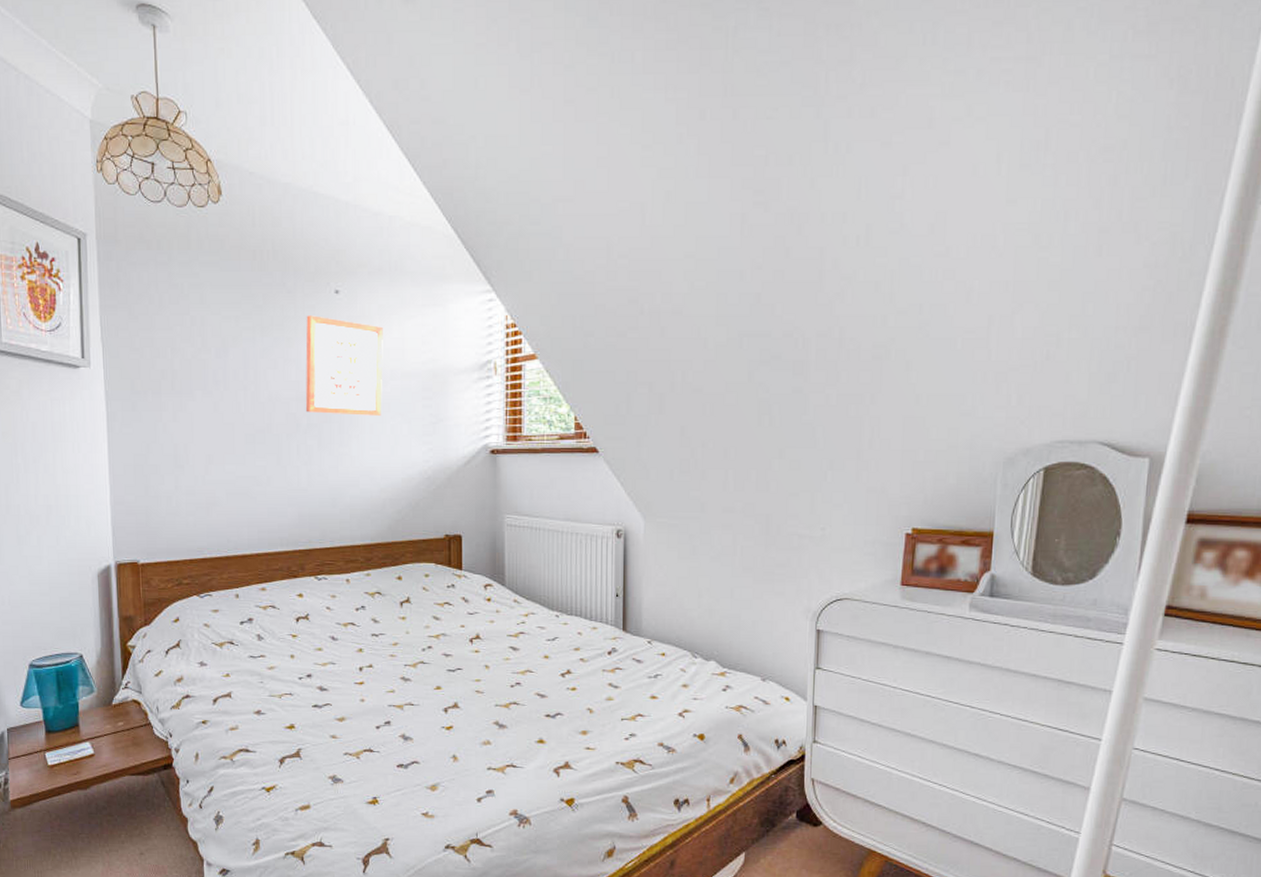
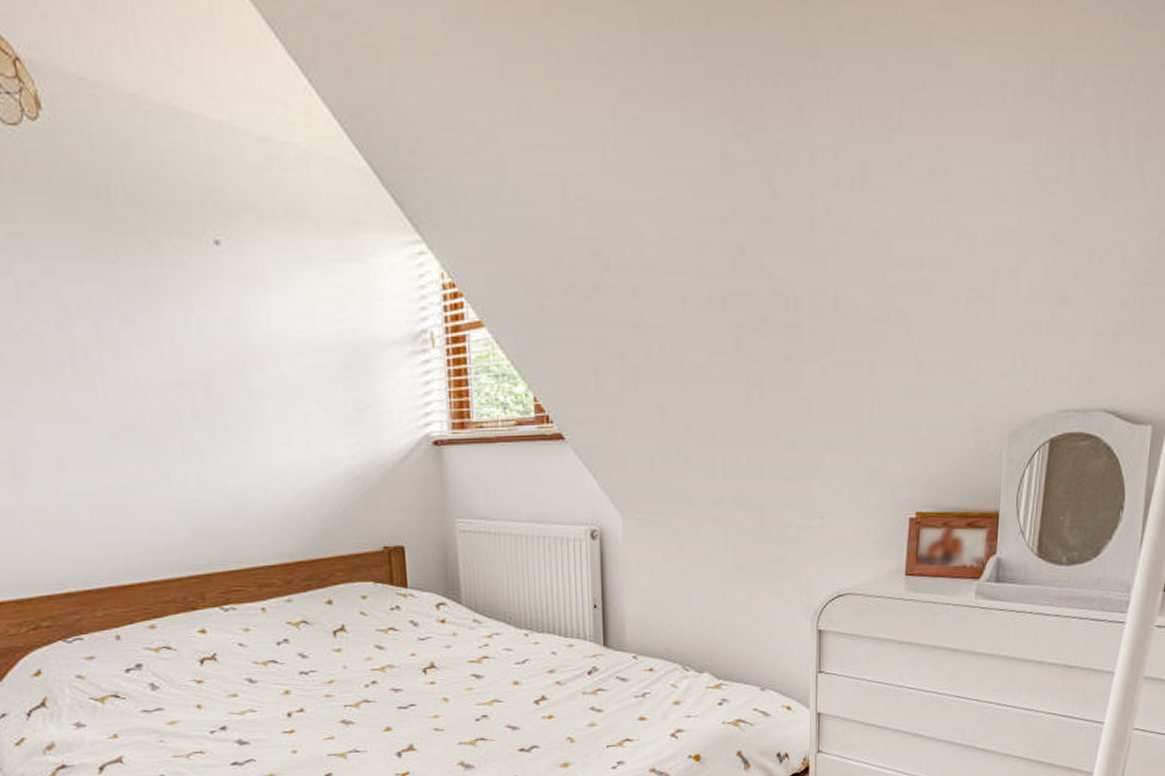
wall art: present [305,315,383,416] -> none [178,274,290,403]

